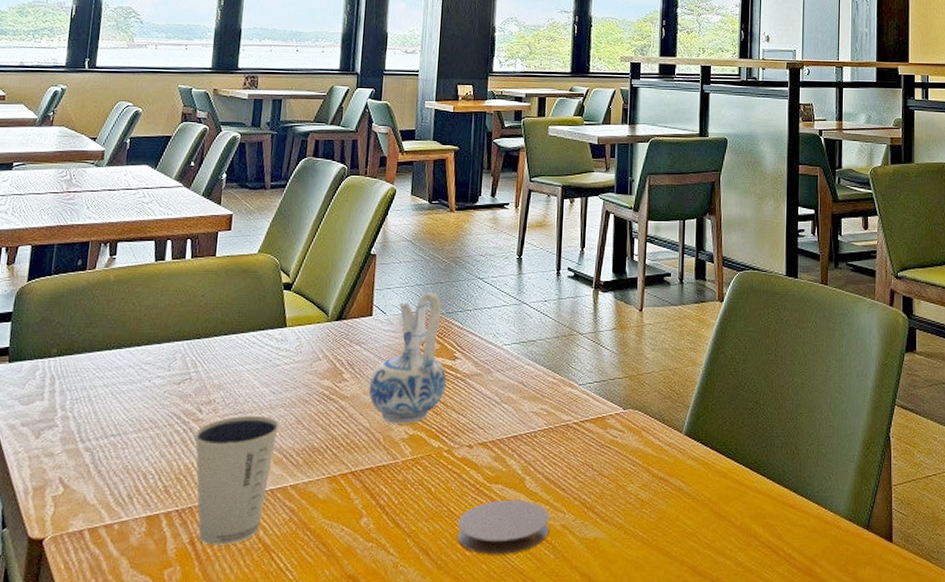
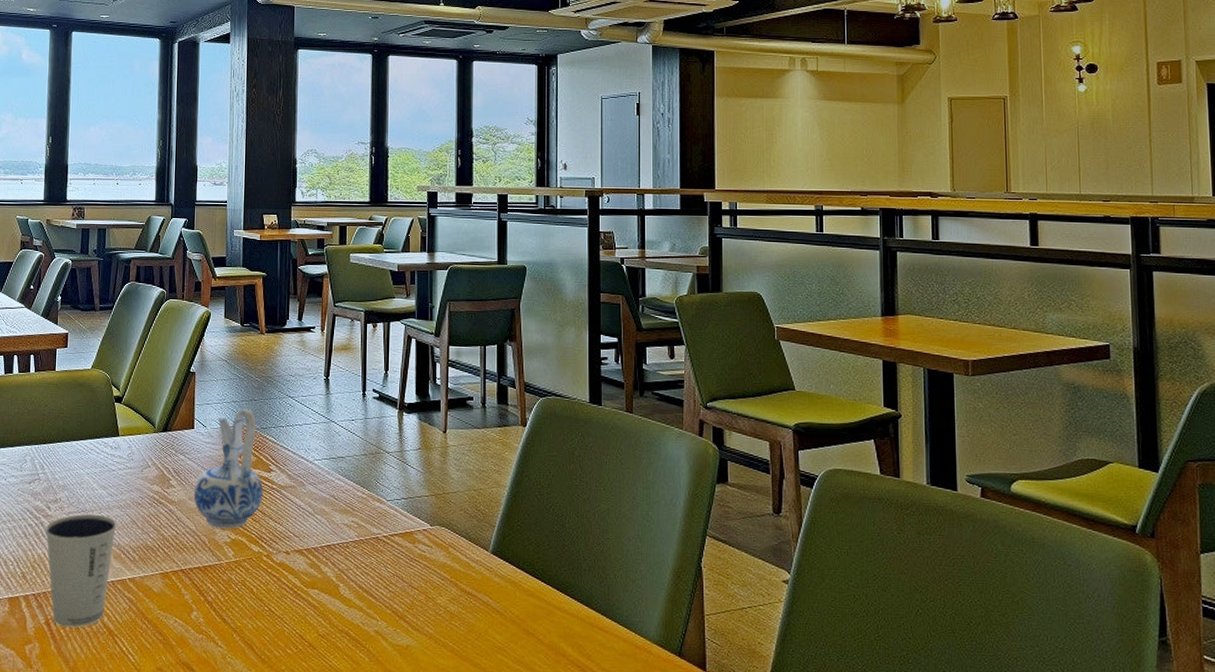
coaster: present [457,499,550,555] -> none [278,603,364,655]

